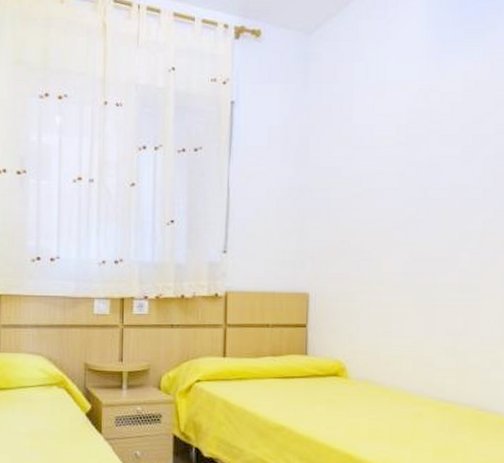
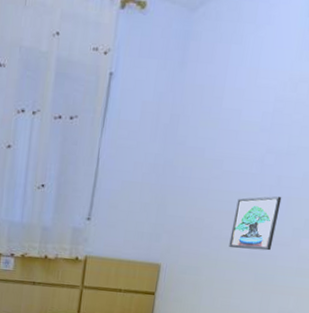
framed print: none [381,210,431,269] -> present [229,196,282,251]

